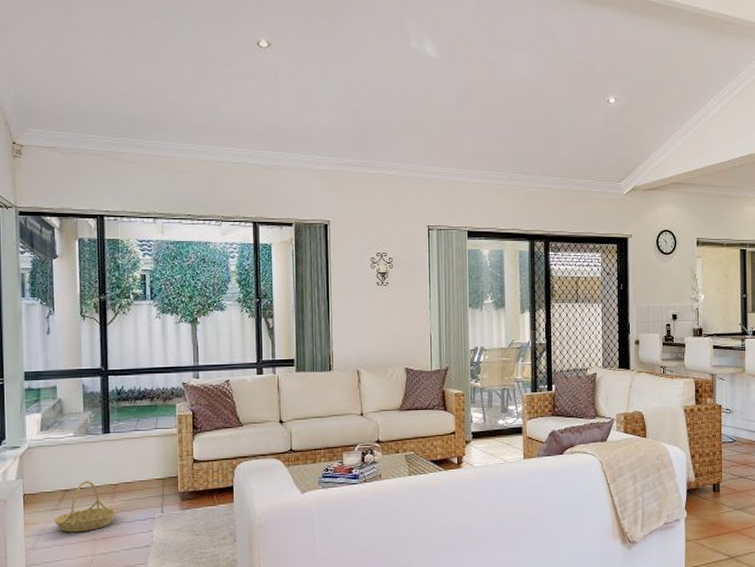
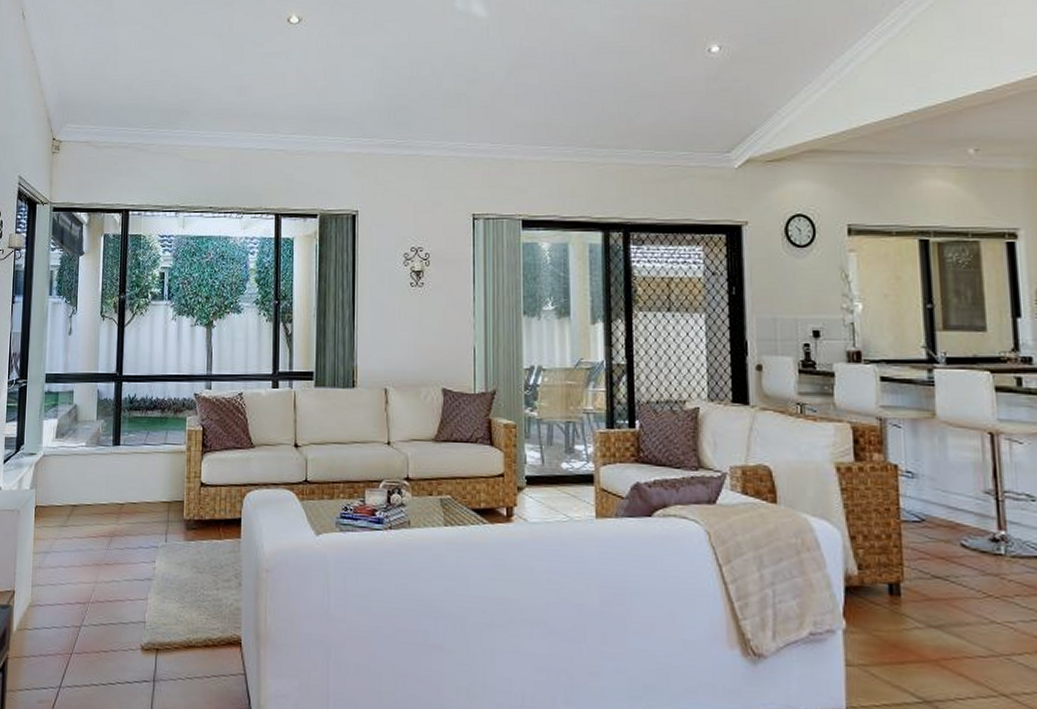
basket: present [54,480,116,533] -> none [61,496,121,555]

